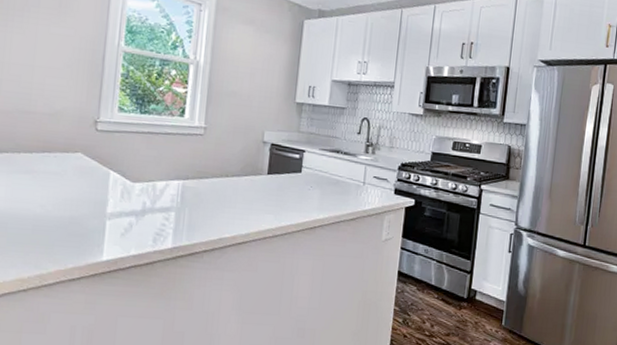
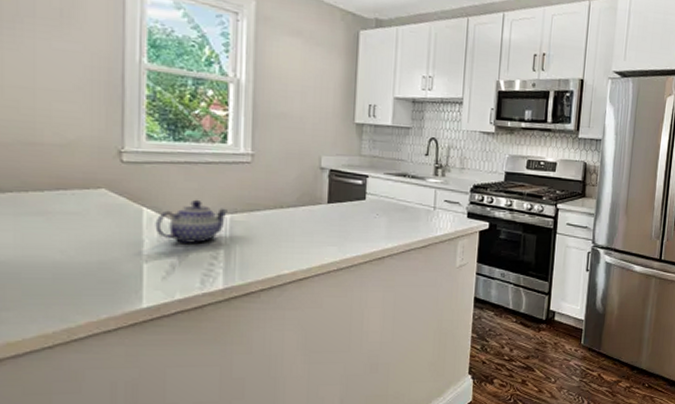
teapot: none [118,165,180,205] -> present [155,199,227,244]

